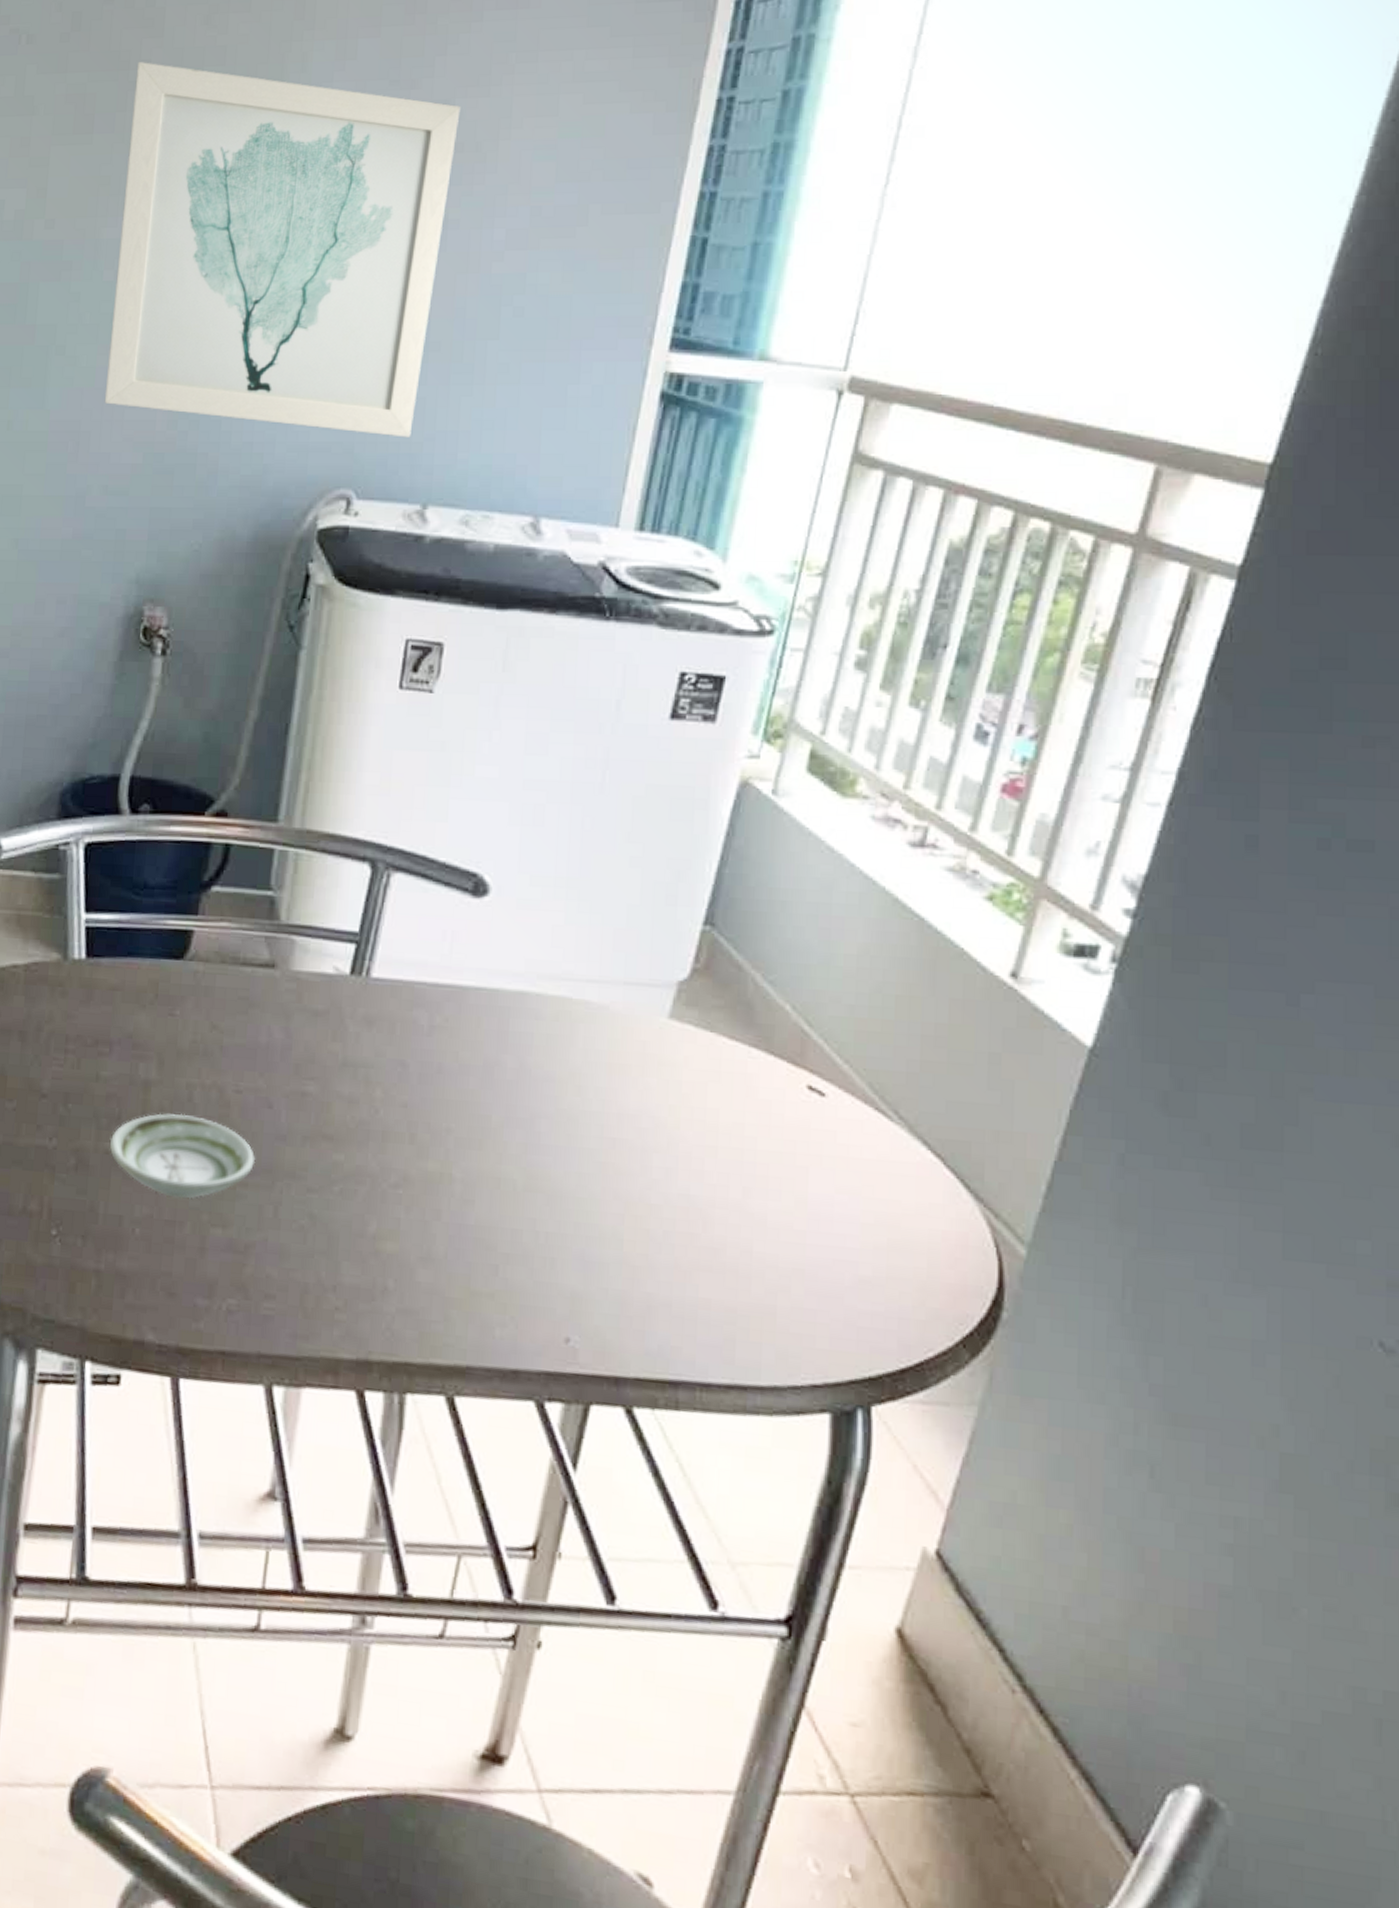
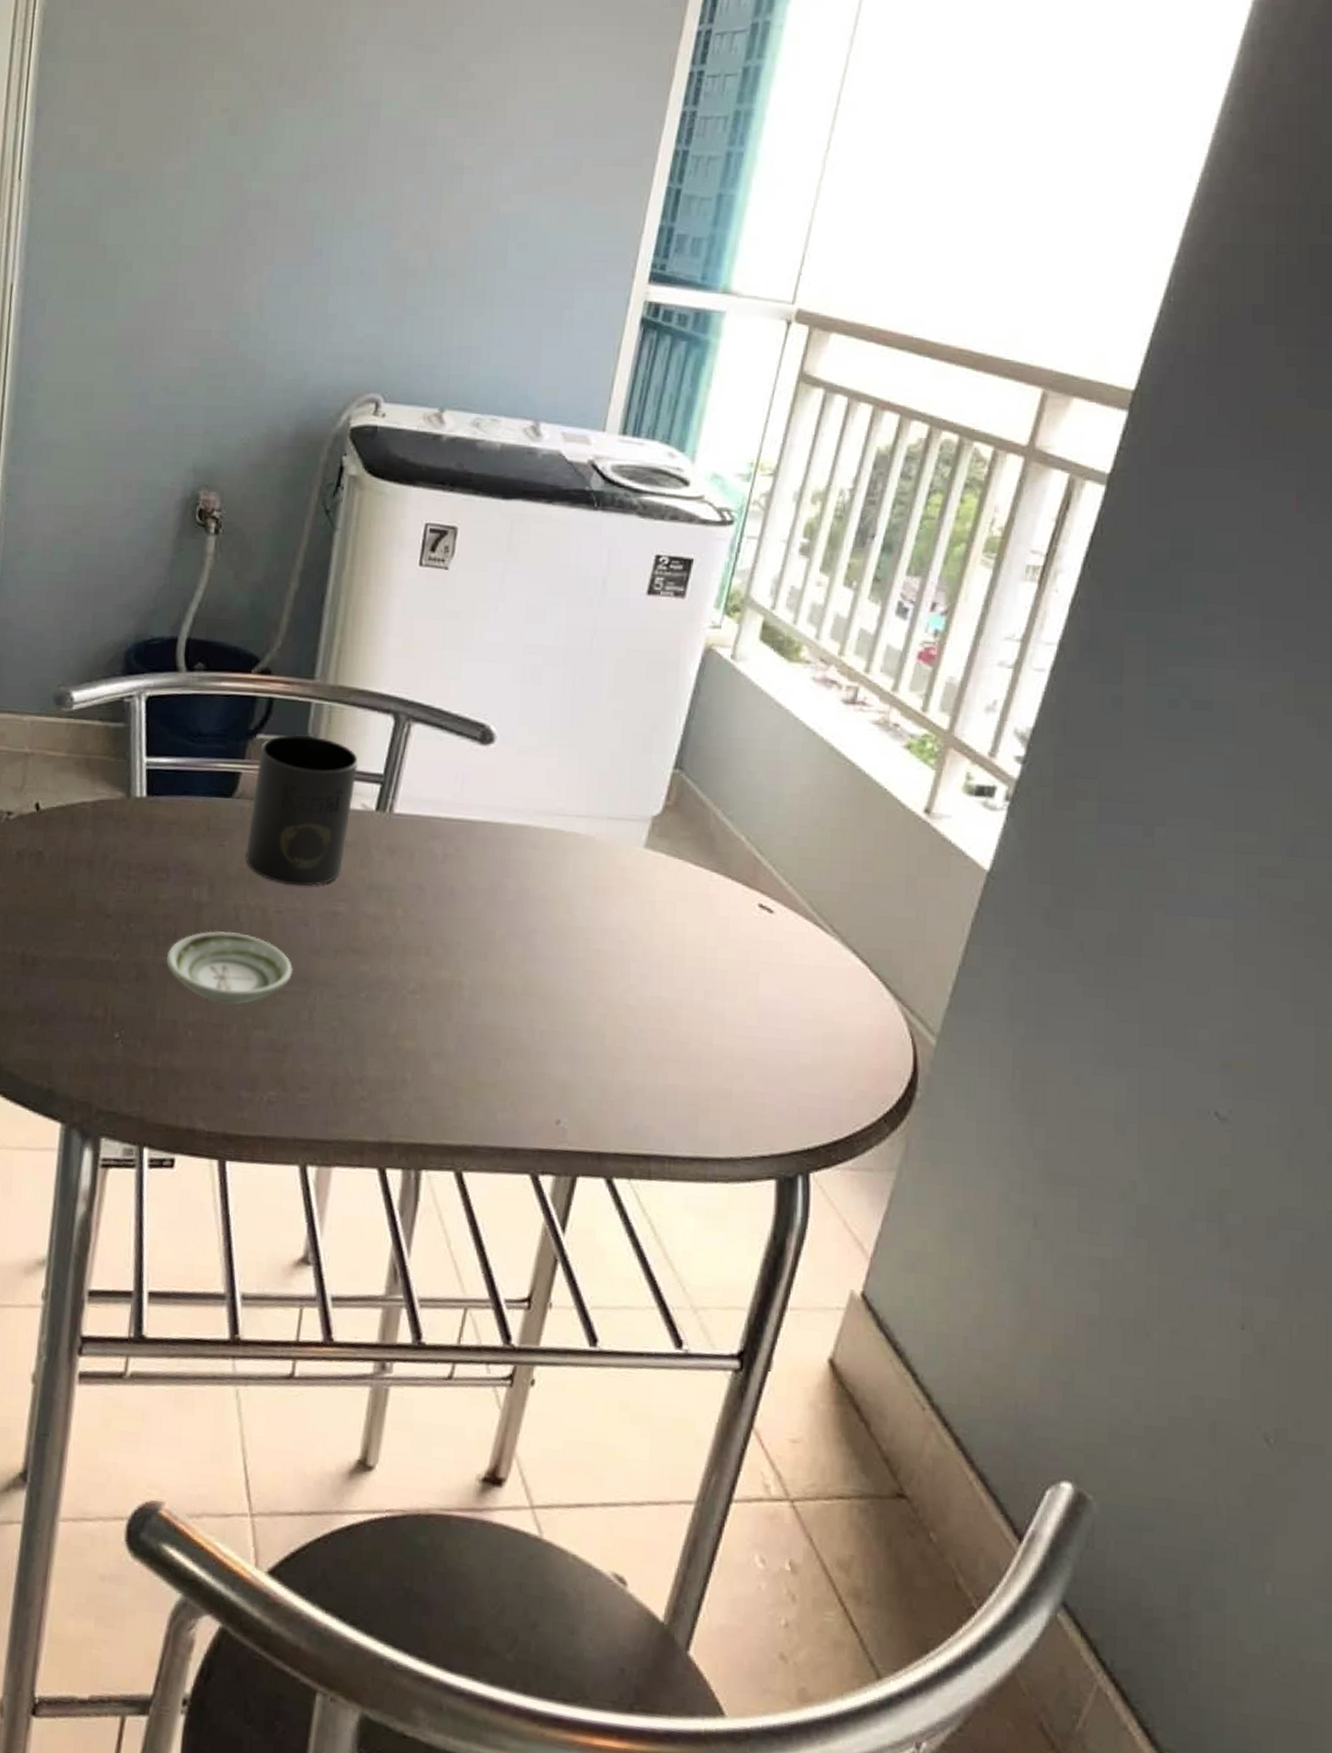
wall art: present [104,61,461,438] -> none [166,19,475,351]
mug: none [199,886,330,1062] -> present [245,734,358,886]

